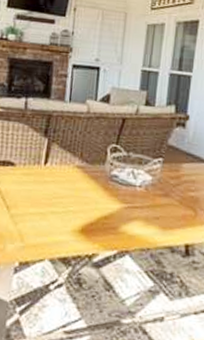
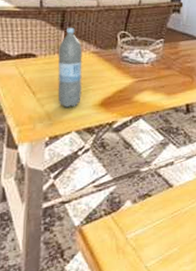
water bottle: none [33,135,66,230] -> present [58,28,83,108]

